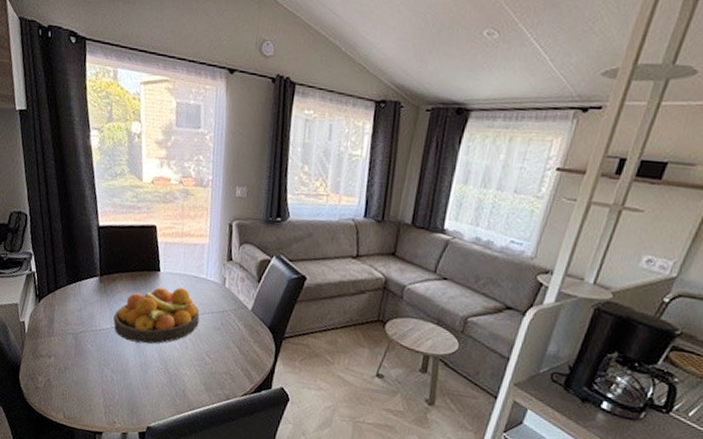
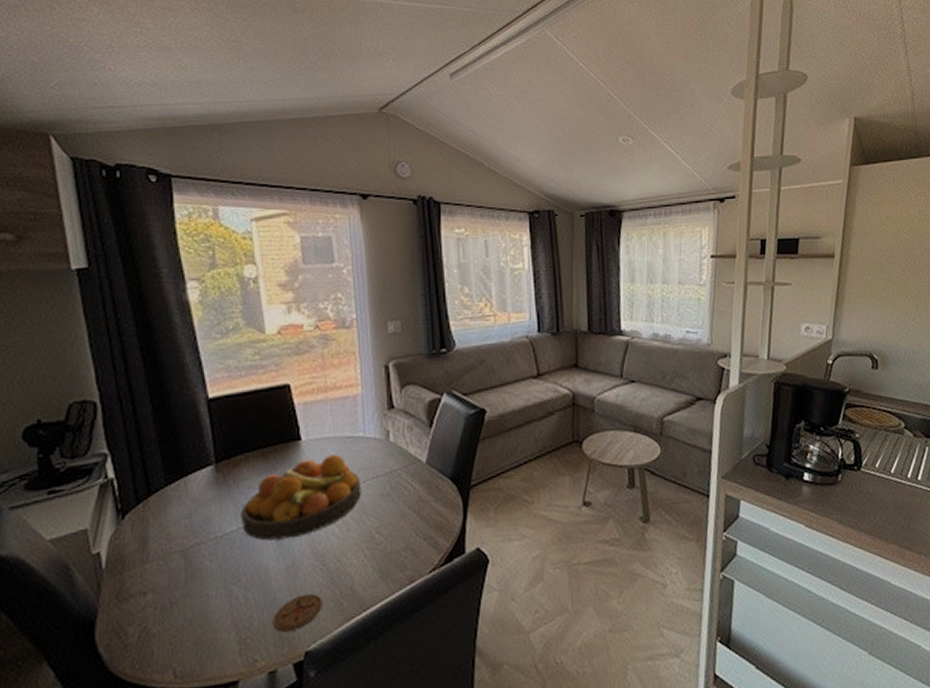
coaster: none [127,386,163,410] -> present [272,593,323,632]

